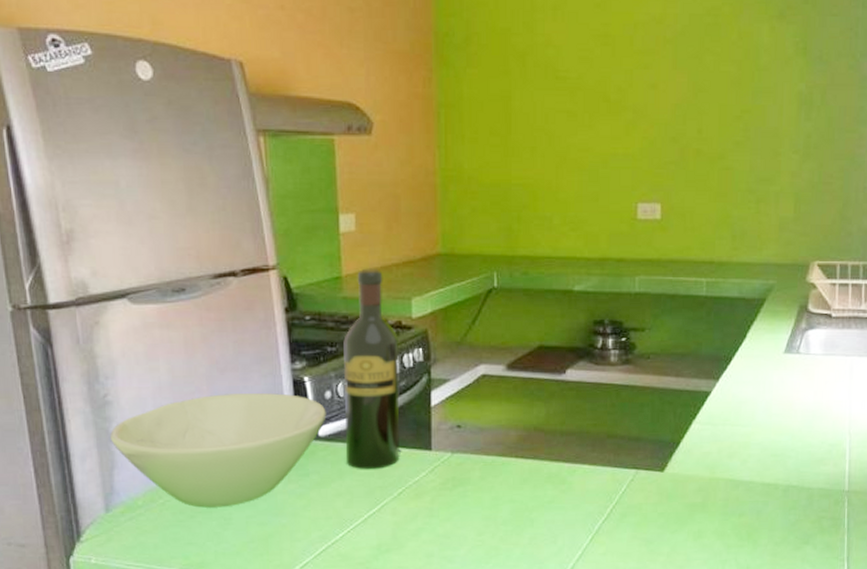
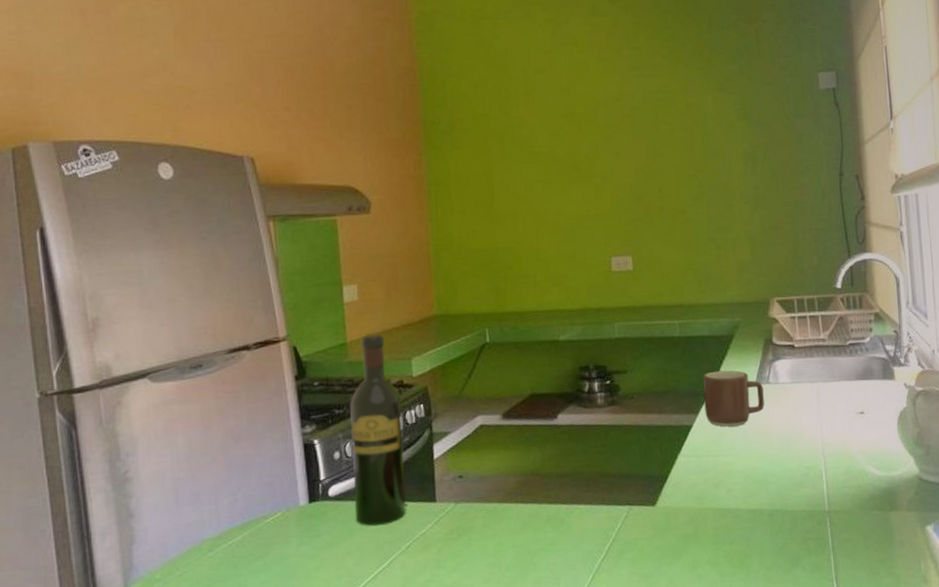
bowl: present [110,393,327,508] -> none [130,457,336,577]
mug: none [726,336,792,396] -> present [702,370,764,427]

